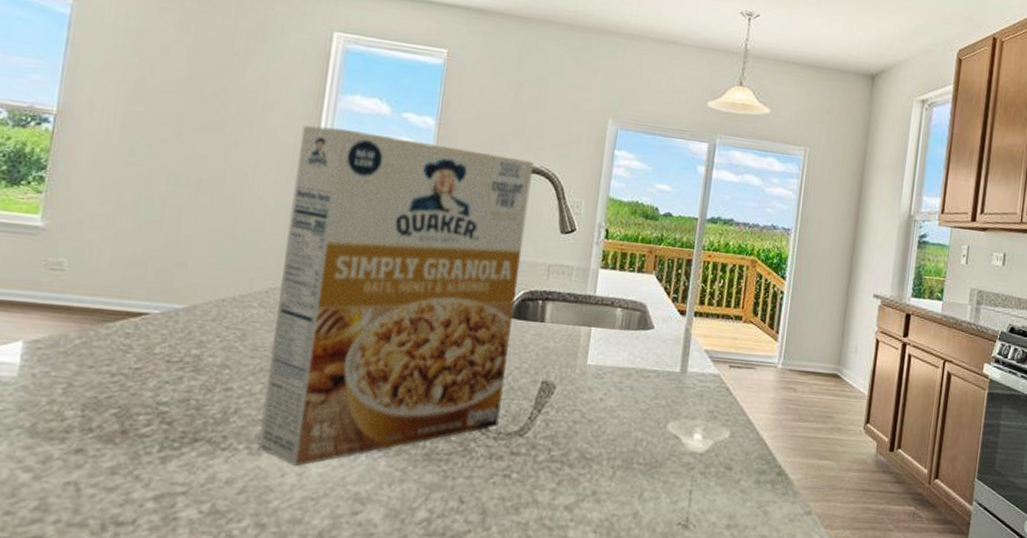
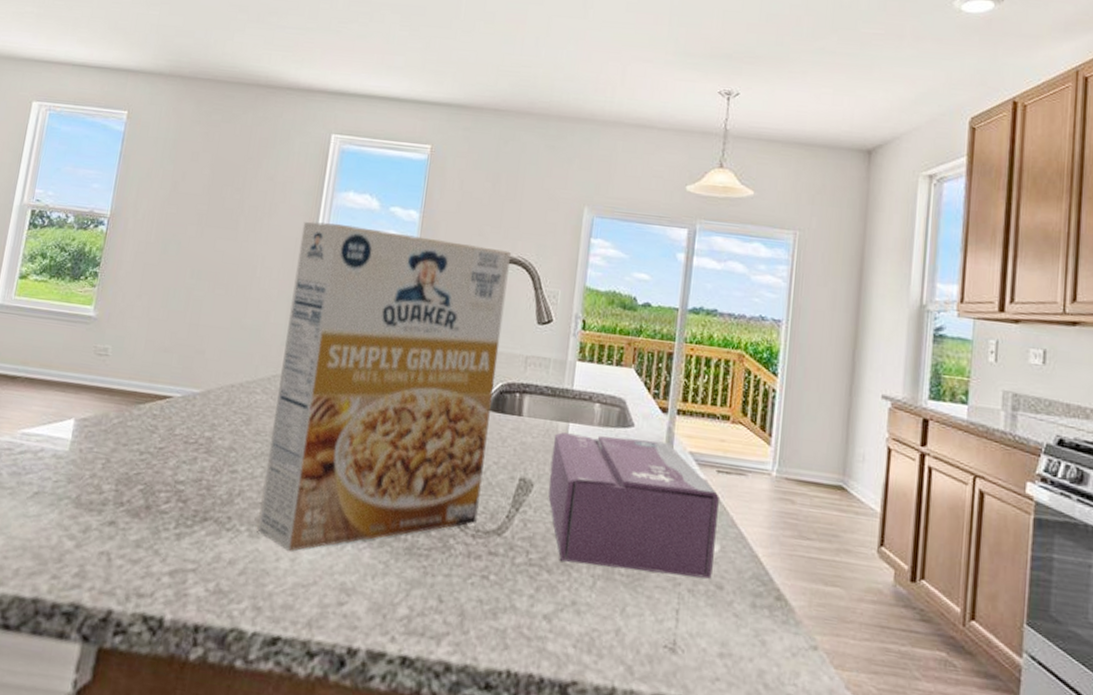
tissue box: none [570,336,731,462] -> present [548,432,719,579]

